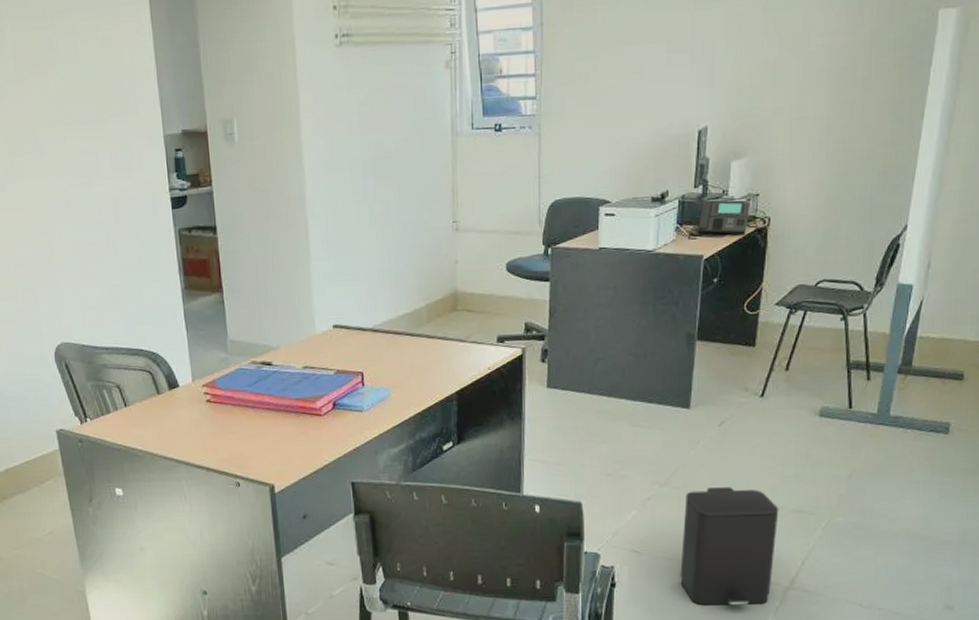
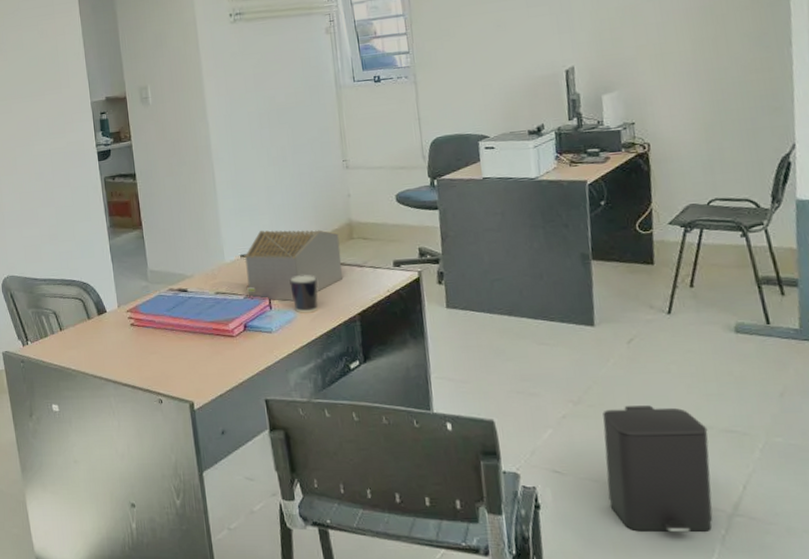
architectural model: none [337,298,443,378] -> present [244,230,343,302]
mug: none [385,349,416,391] -> present [289,275,319,313]
phone: present [693,200,750,236] -> none [573,130,628,162]

